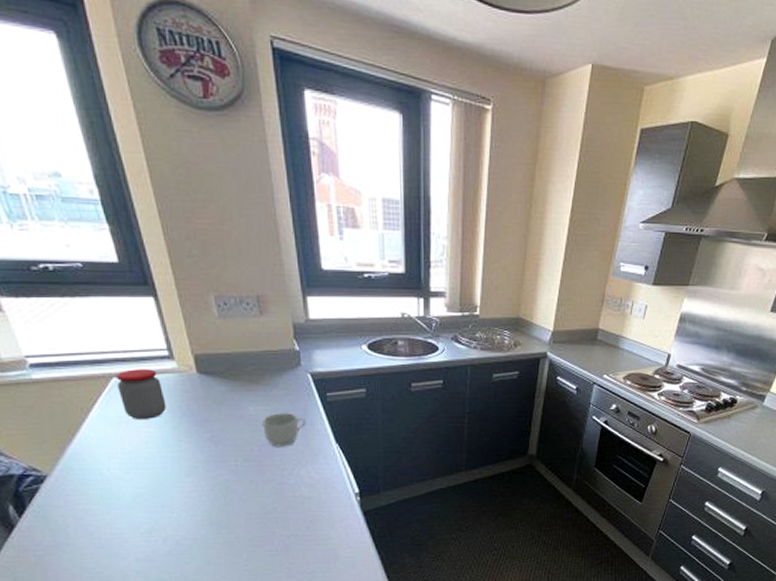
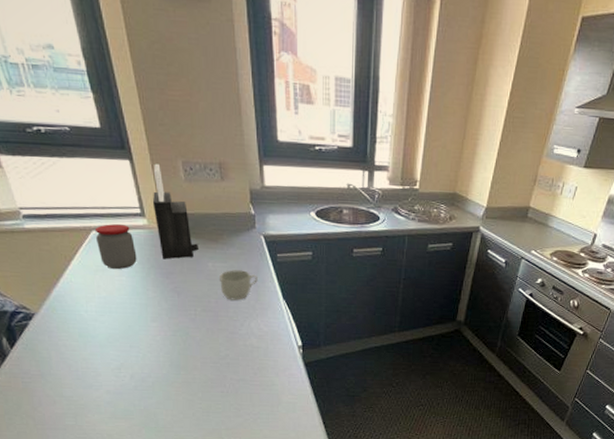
knife block: none [181,299,237,406] -> present [152,163,198,260]

